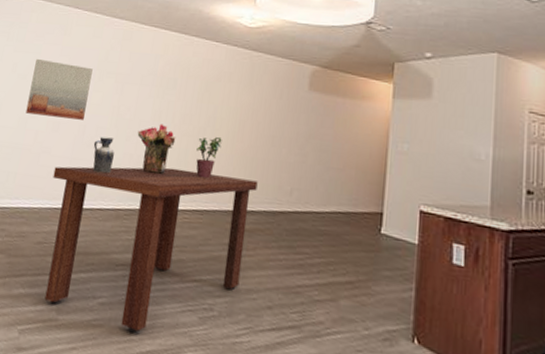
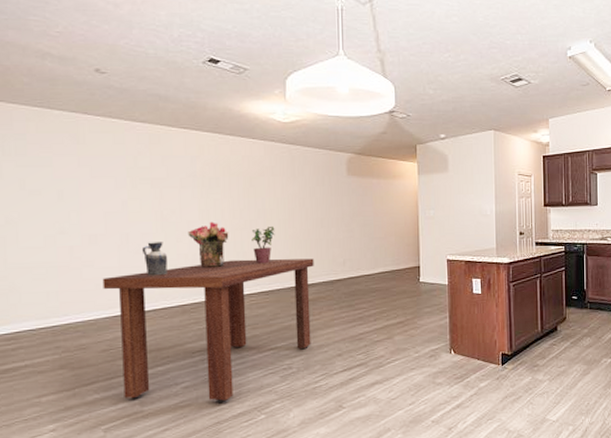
wall art: present [25,58,93,120] -> none [48,172,124,231]

